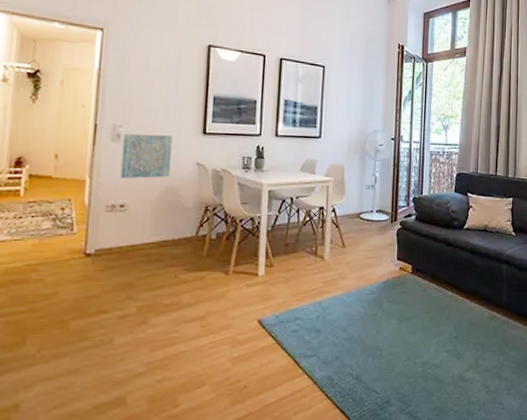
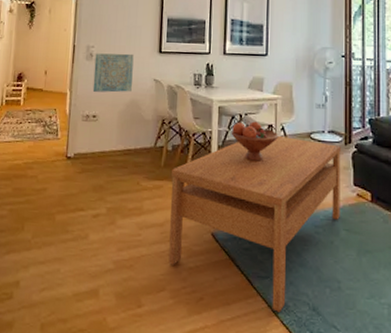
coffee table: none [210,218,387,387] -> present [168,136,341,312]
fruit bowl: none [281,204,330,244] -> present [231,121,279,161]

